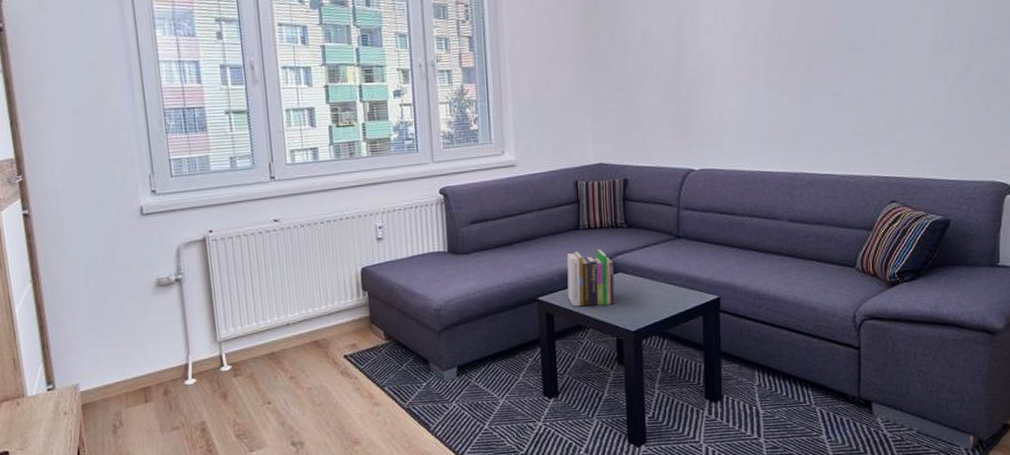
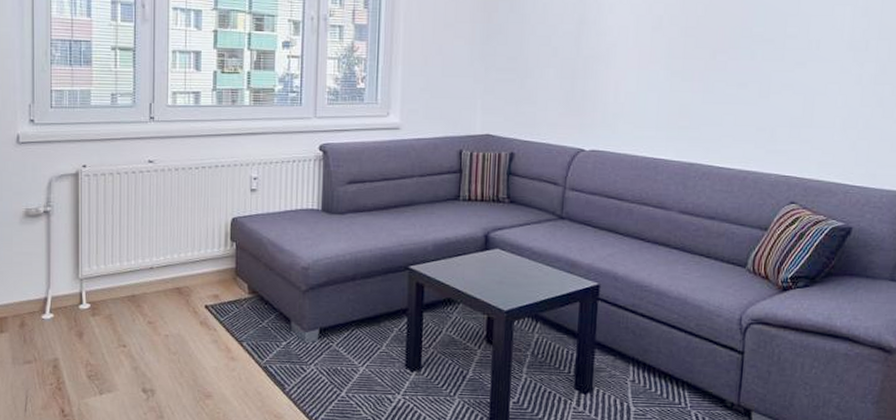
books: present [566,249,615,307] -> none [441,222,491,281]

